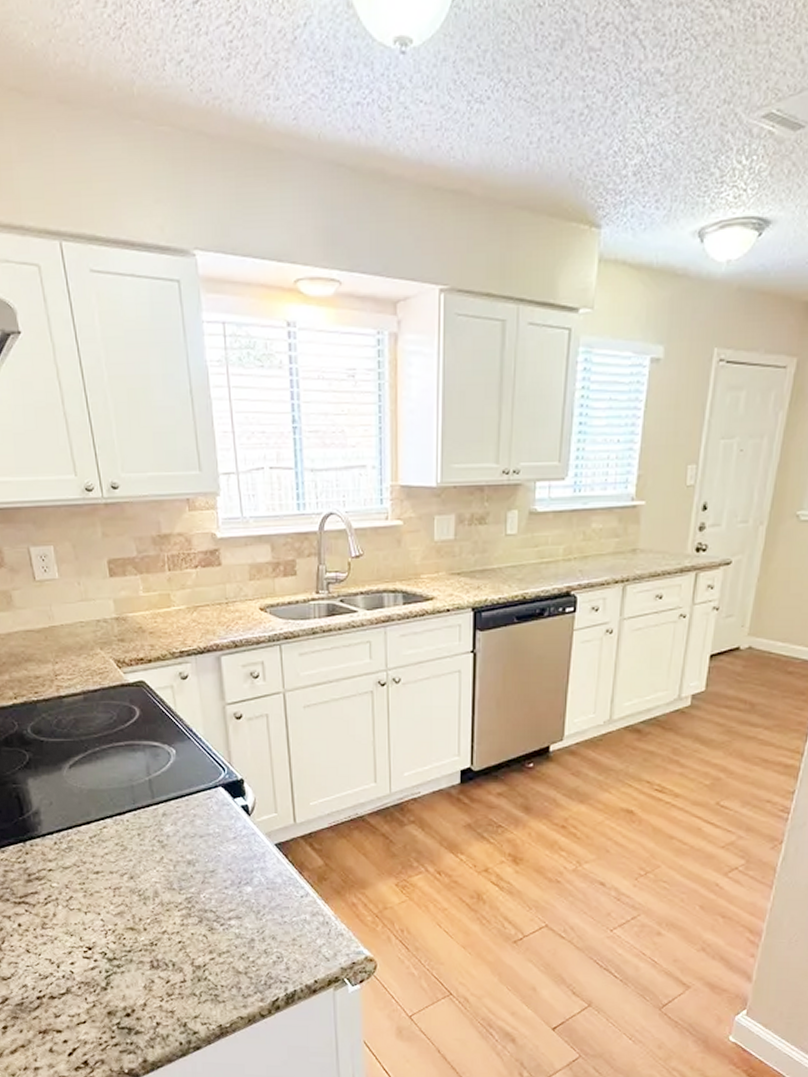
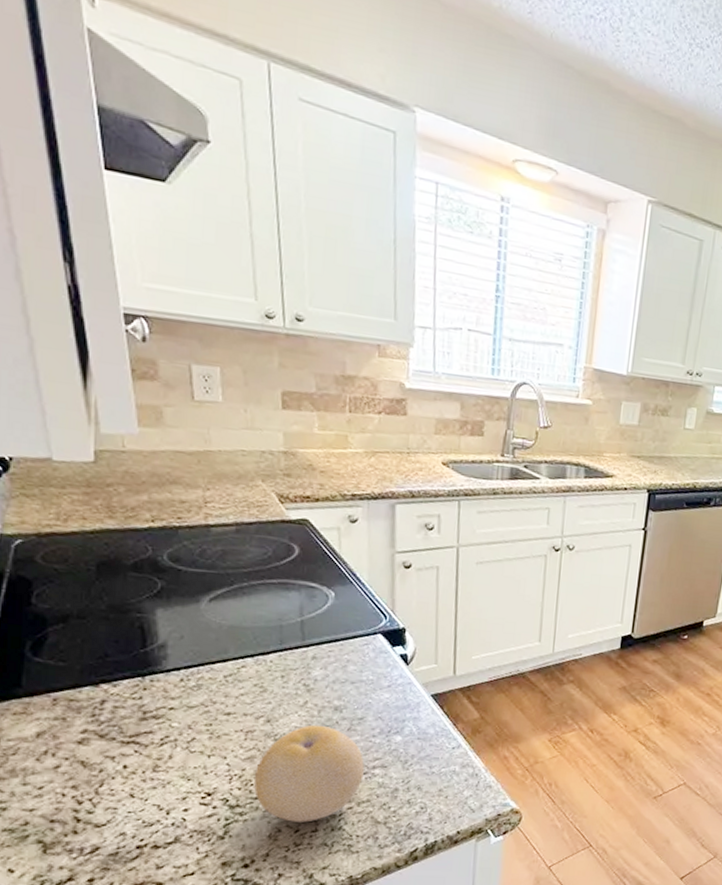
fruit: none [126,879,221,973] -> present [254,724,364,823]

